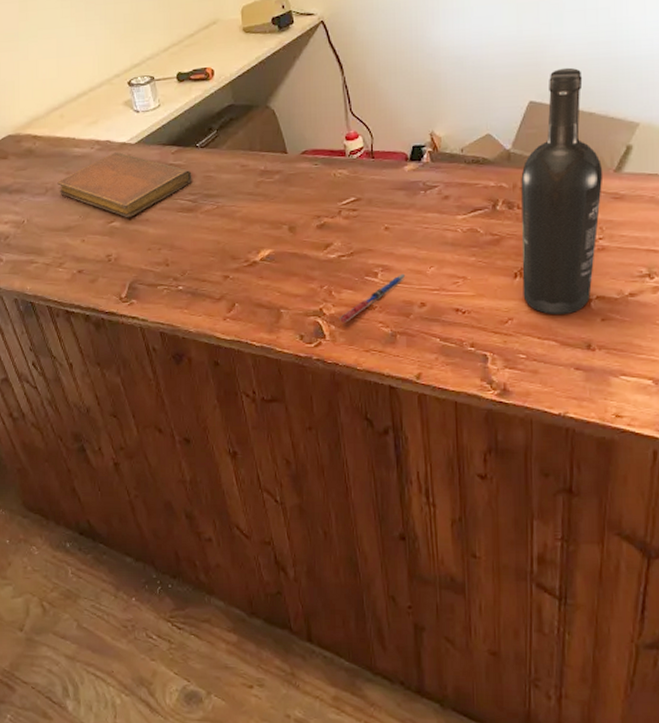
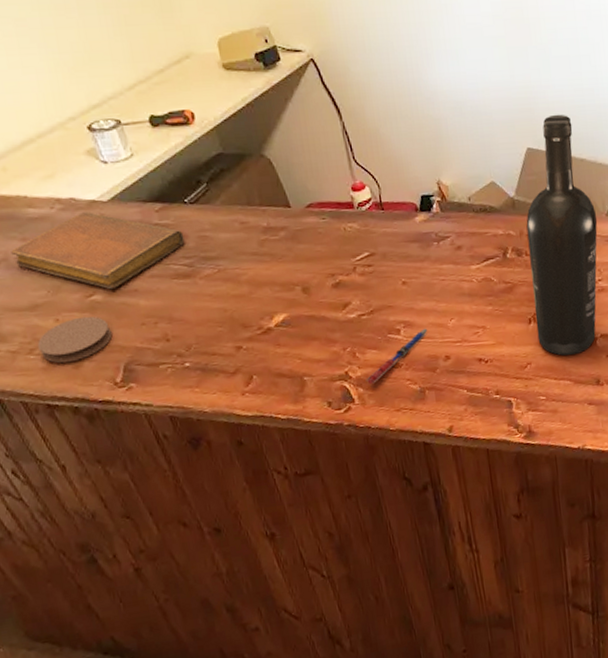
coaster: none [65,239,124,277] -> present [37,316,112,363]

